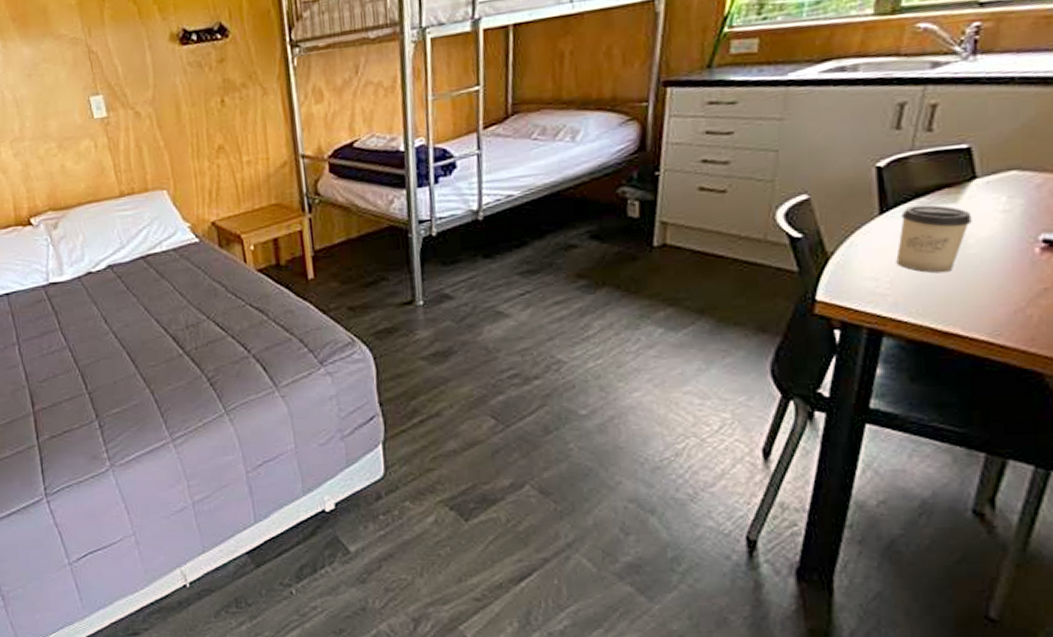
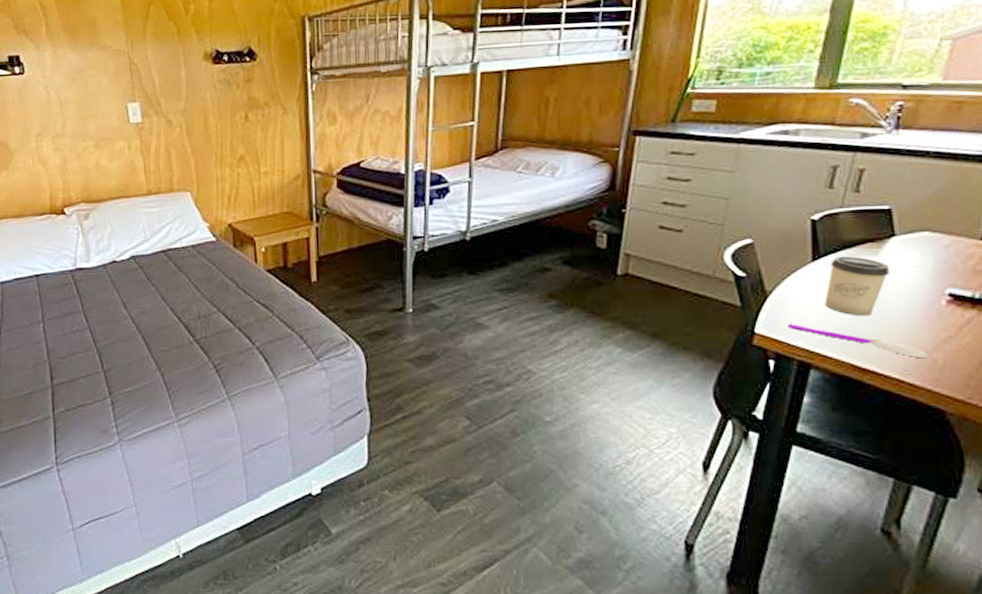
spoon: none [855,286,1020,316] -> present [789,323,927,359]

